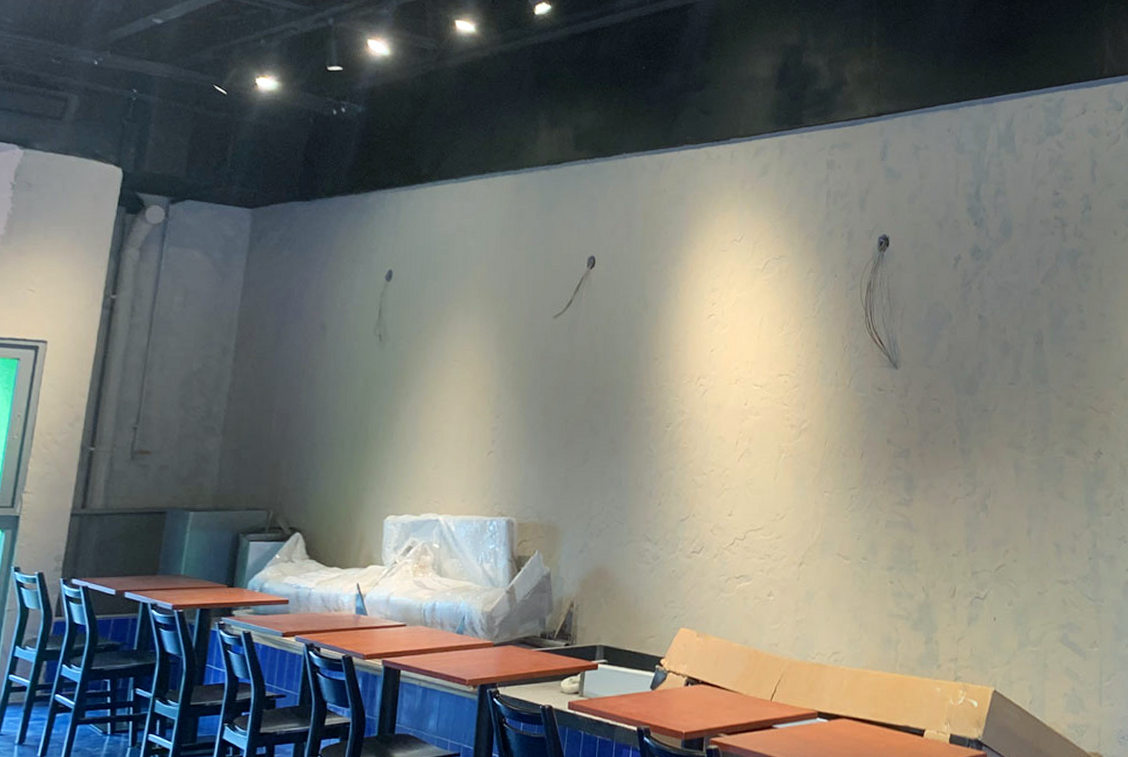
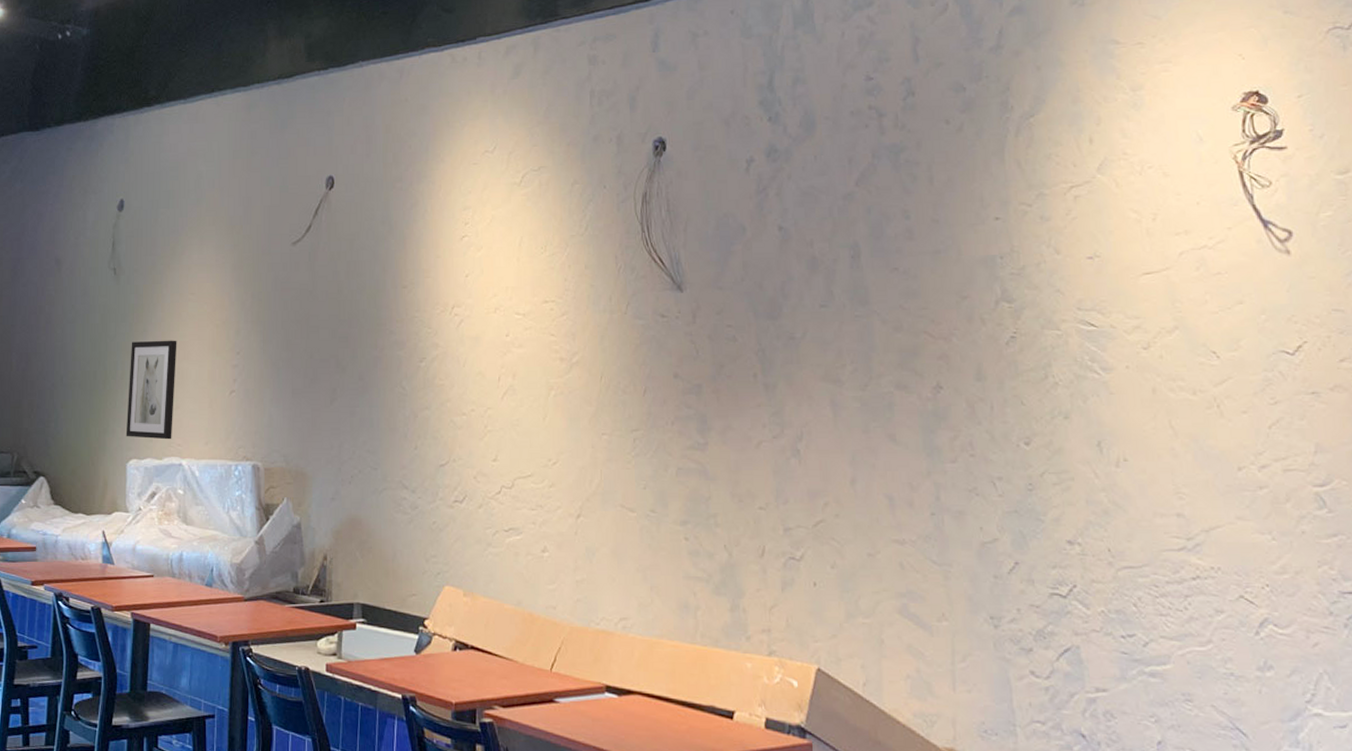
wall art: none [384,403,439,497] -> present [125,340,177,440]

